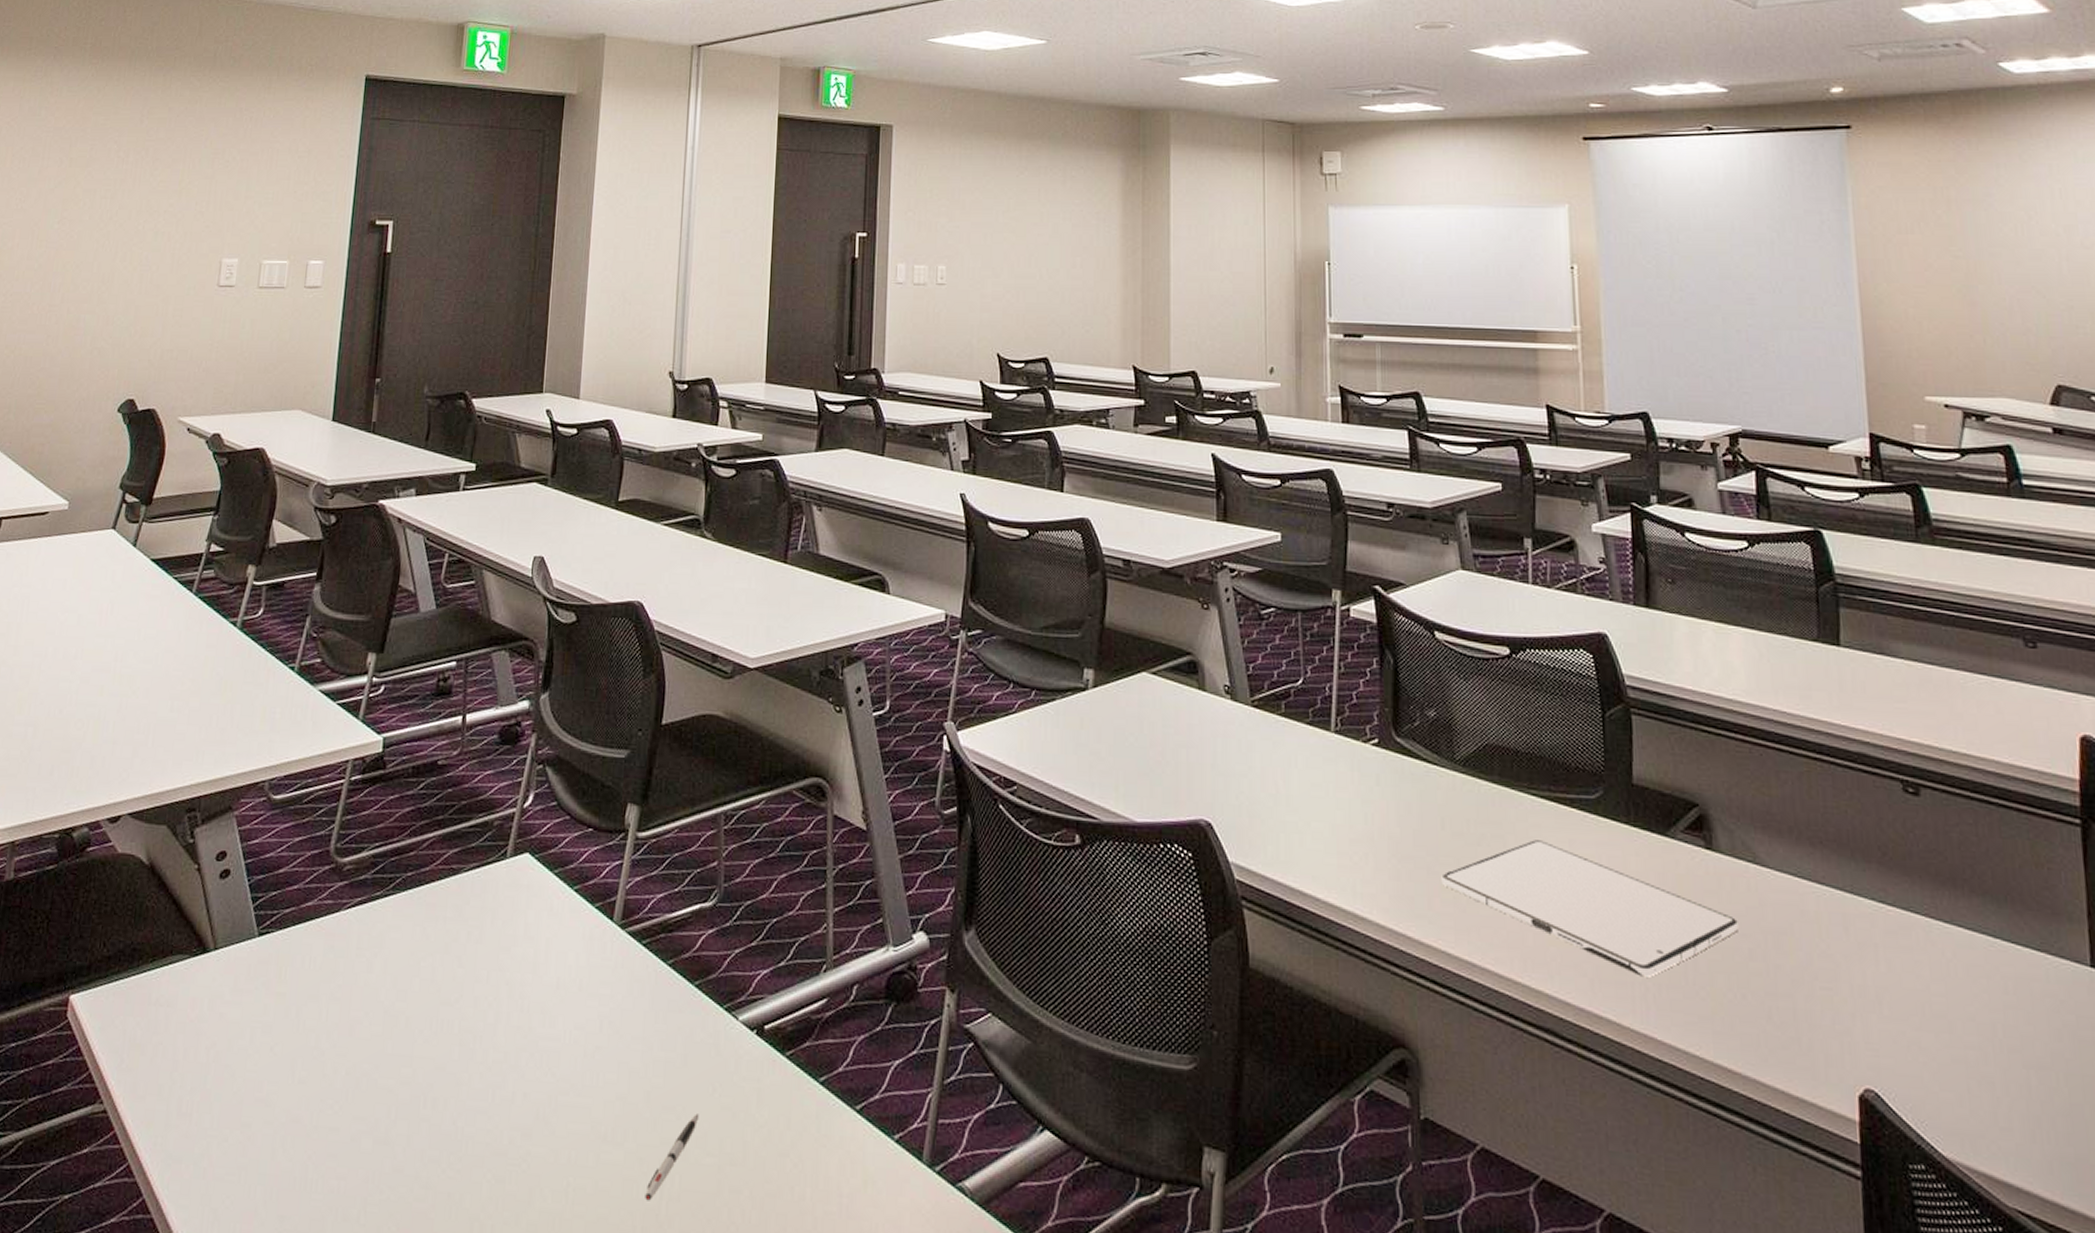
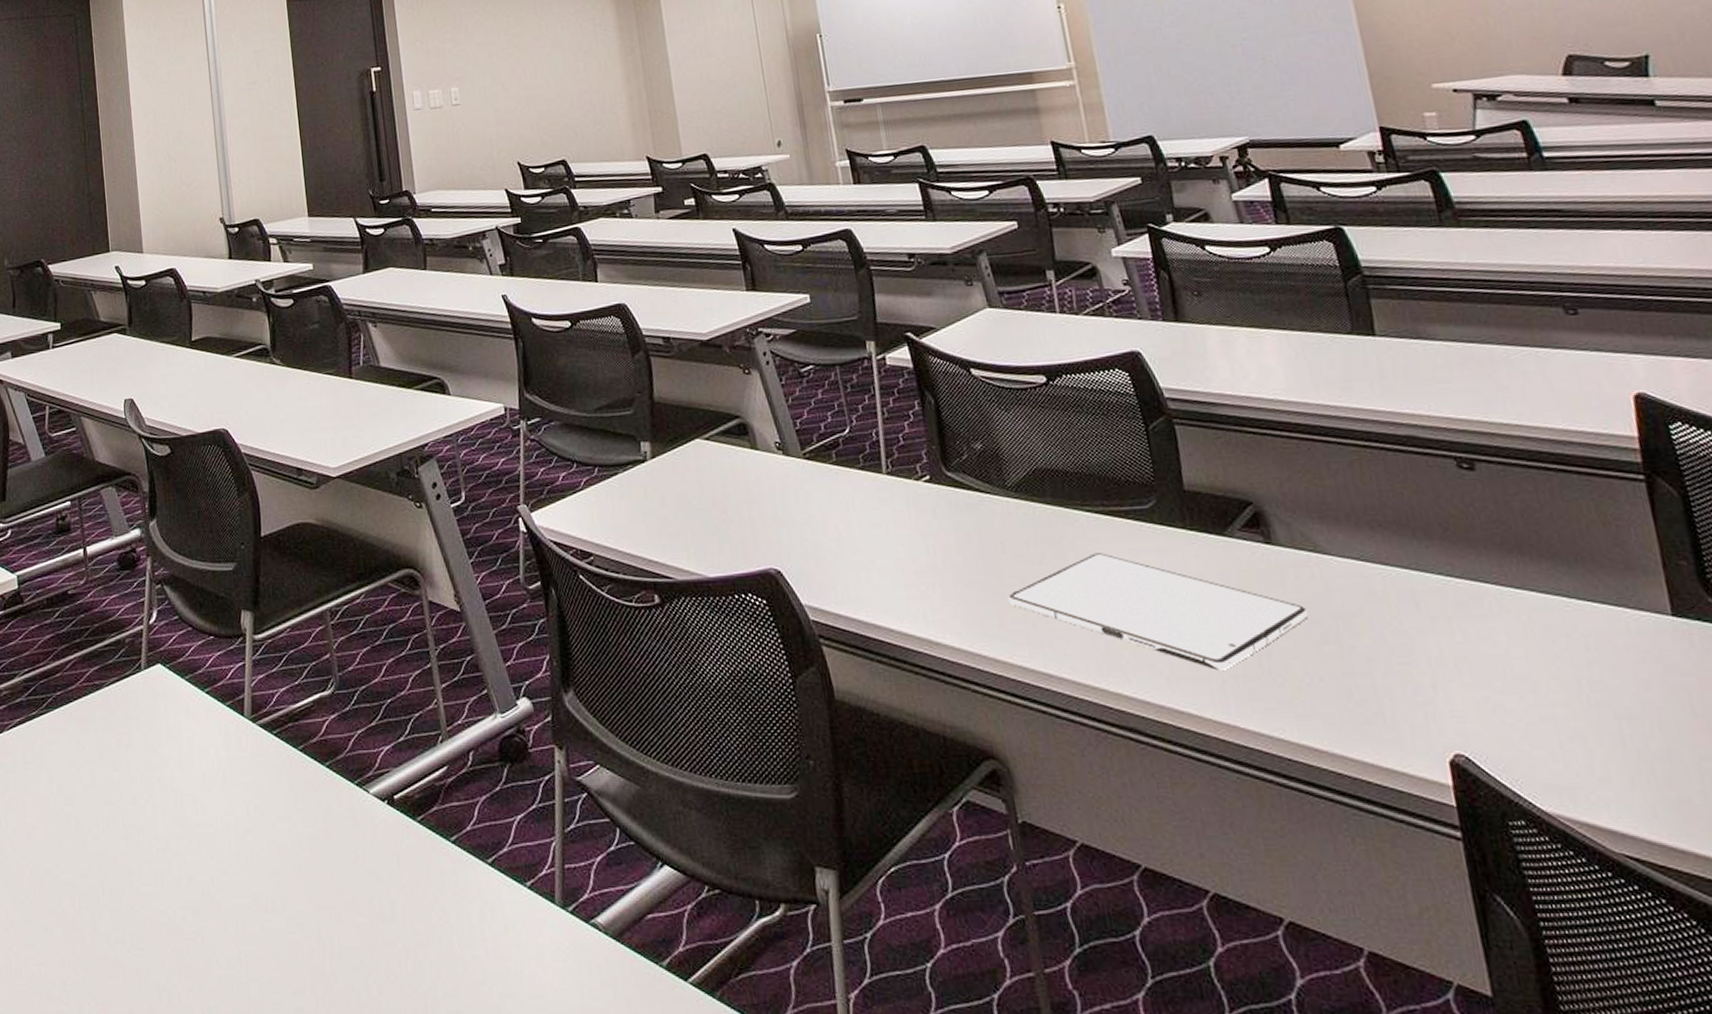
pen: present [645,1113,700,1201] -> none [309,879,348,960]

